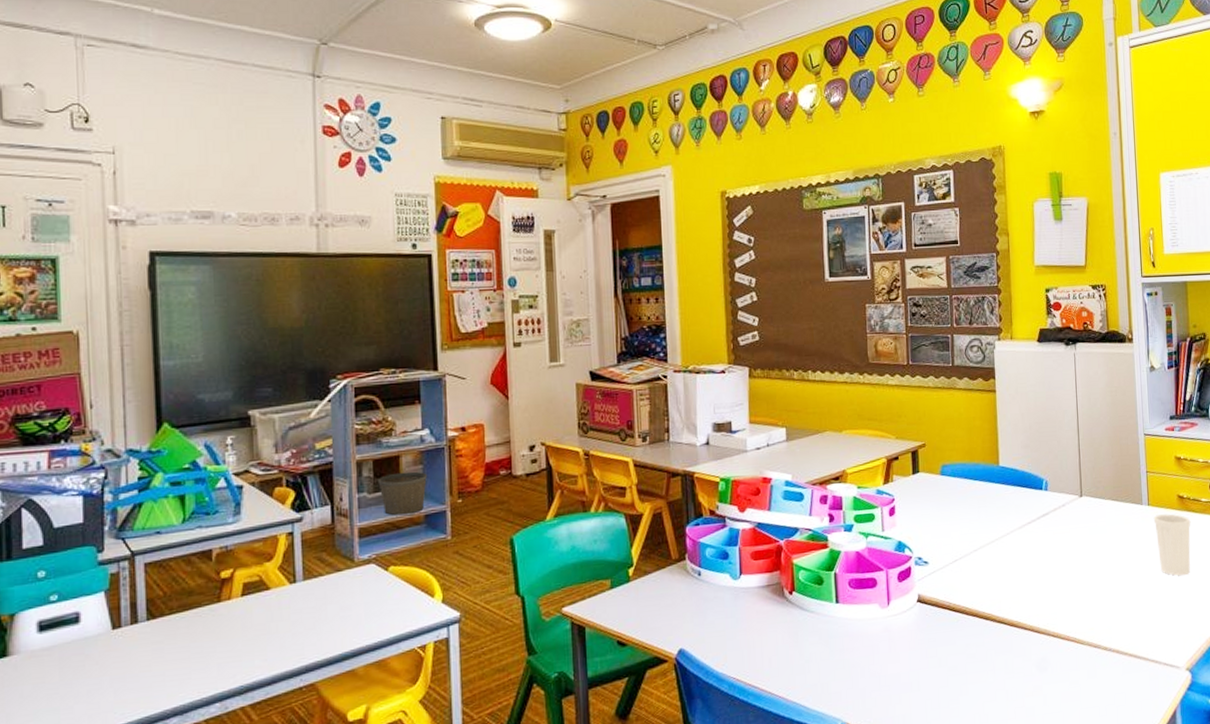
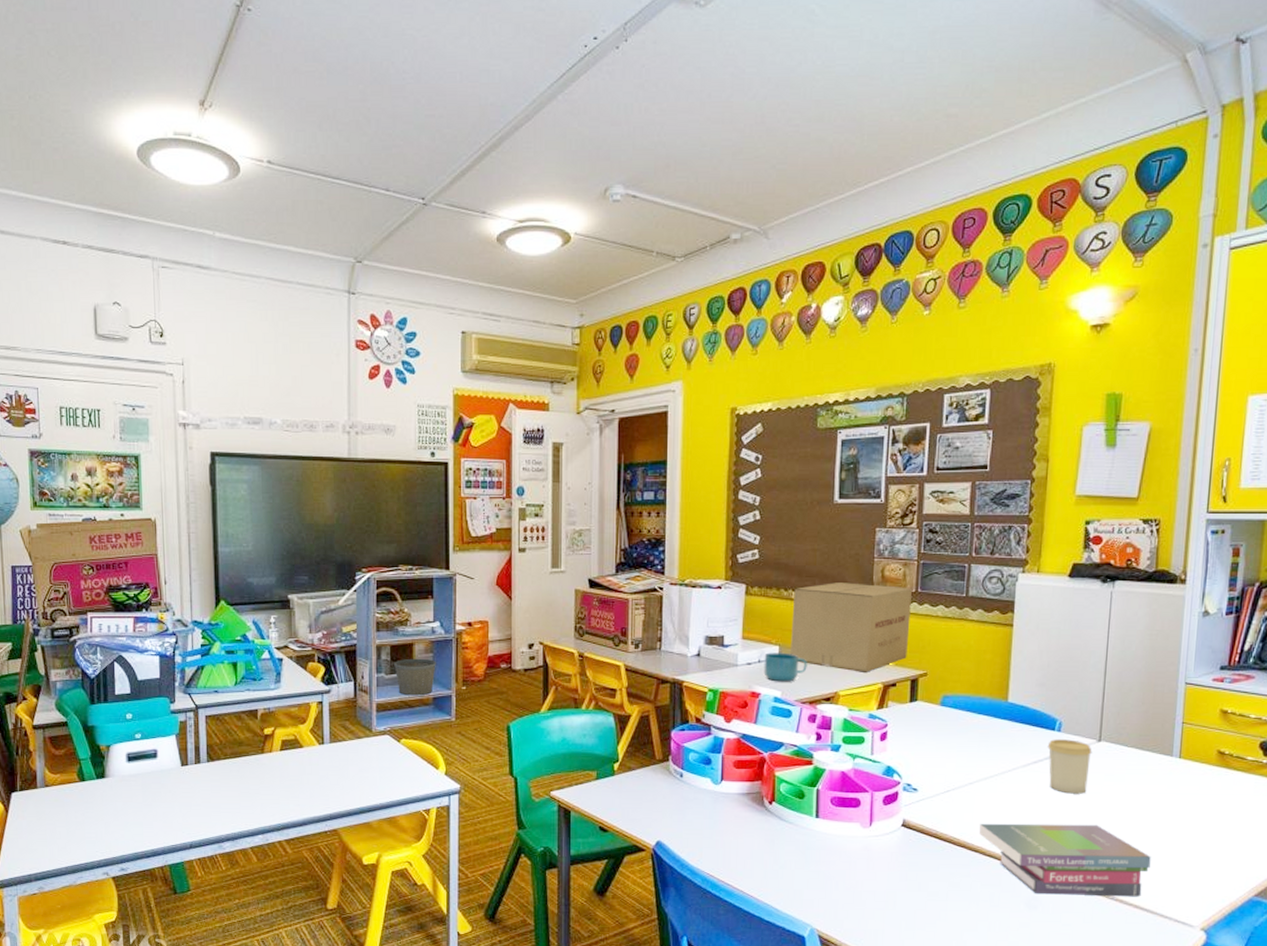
cup: none [772,434,814,465] -> present [763,652,807,682]
box: none [795,359,906,448] -> present [790,583,912,672]
books: none [988,578,1138,655] -> present [979,823,1151,897]
cup: none [1038,497,1076,551] -> present [1047,739,1092,794]
cup: present [1153,513,1191,576] -> none [1183,769,1230,835]

